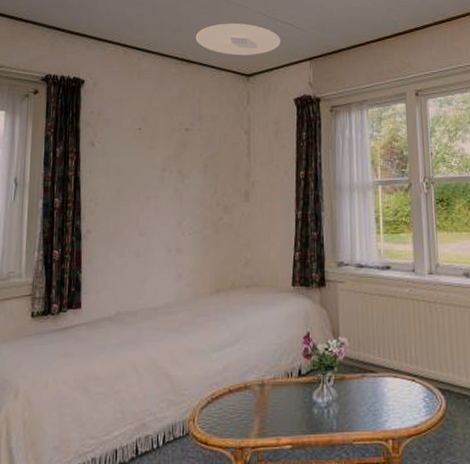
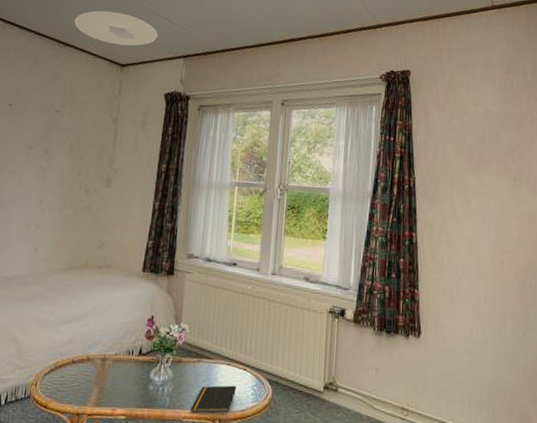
notepad: none [360,399,407,433] -> present [190,385,237,413]

